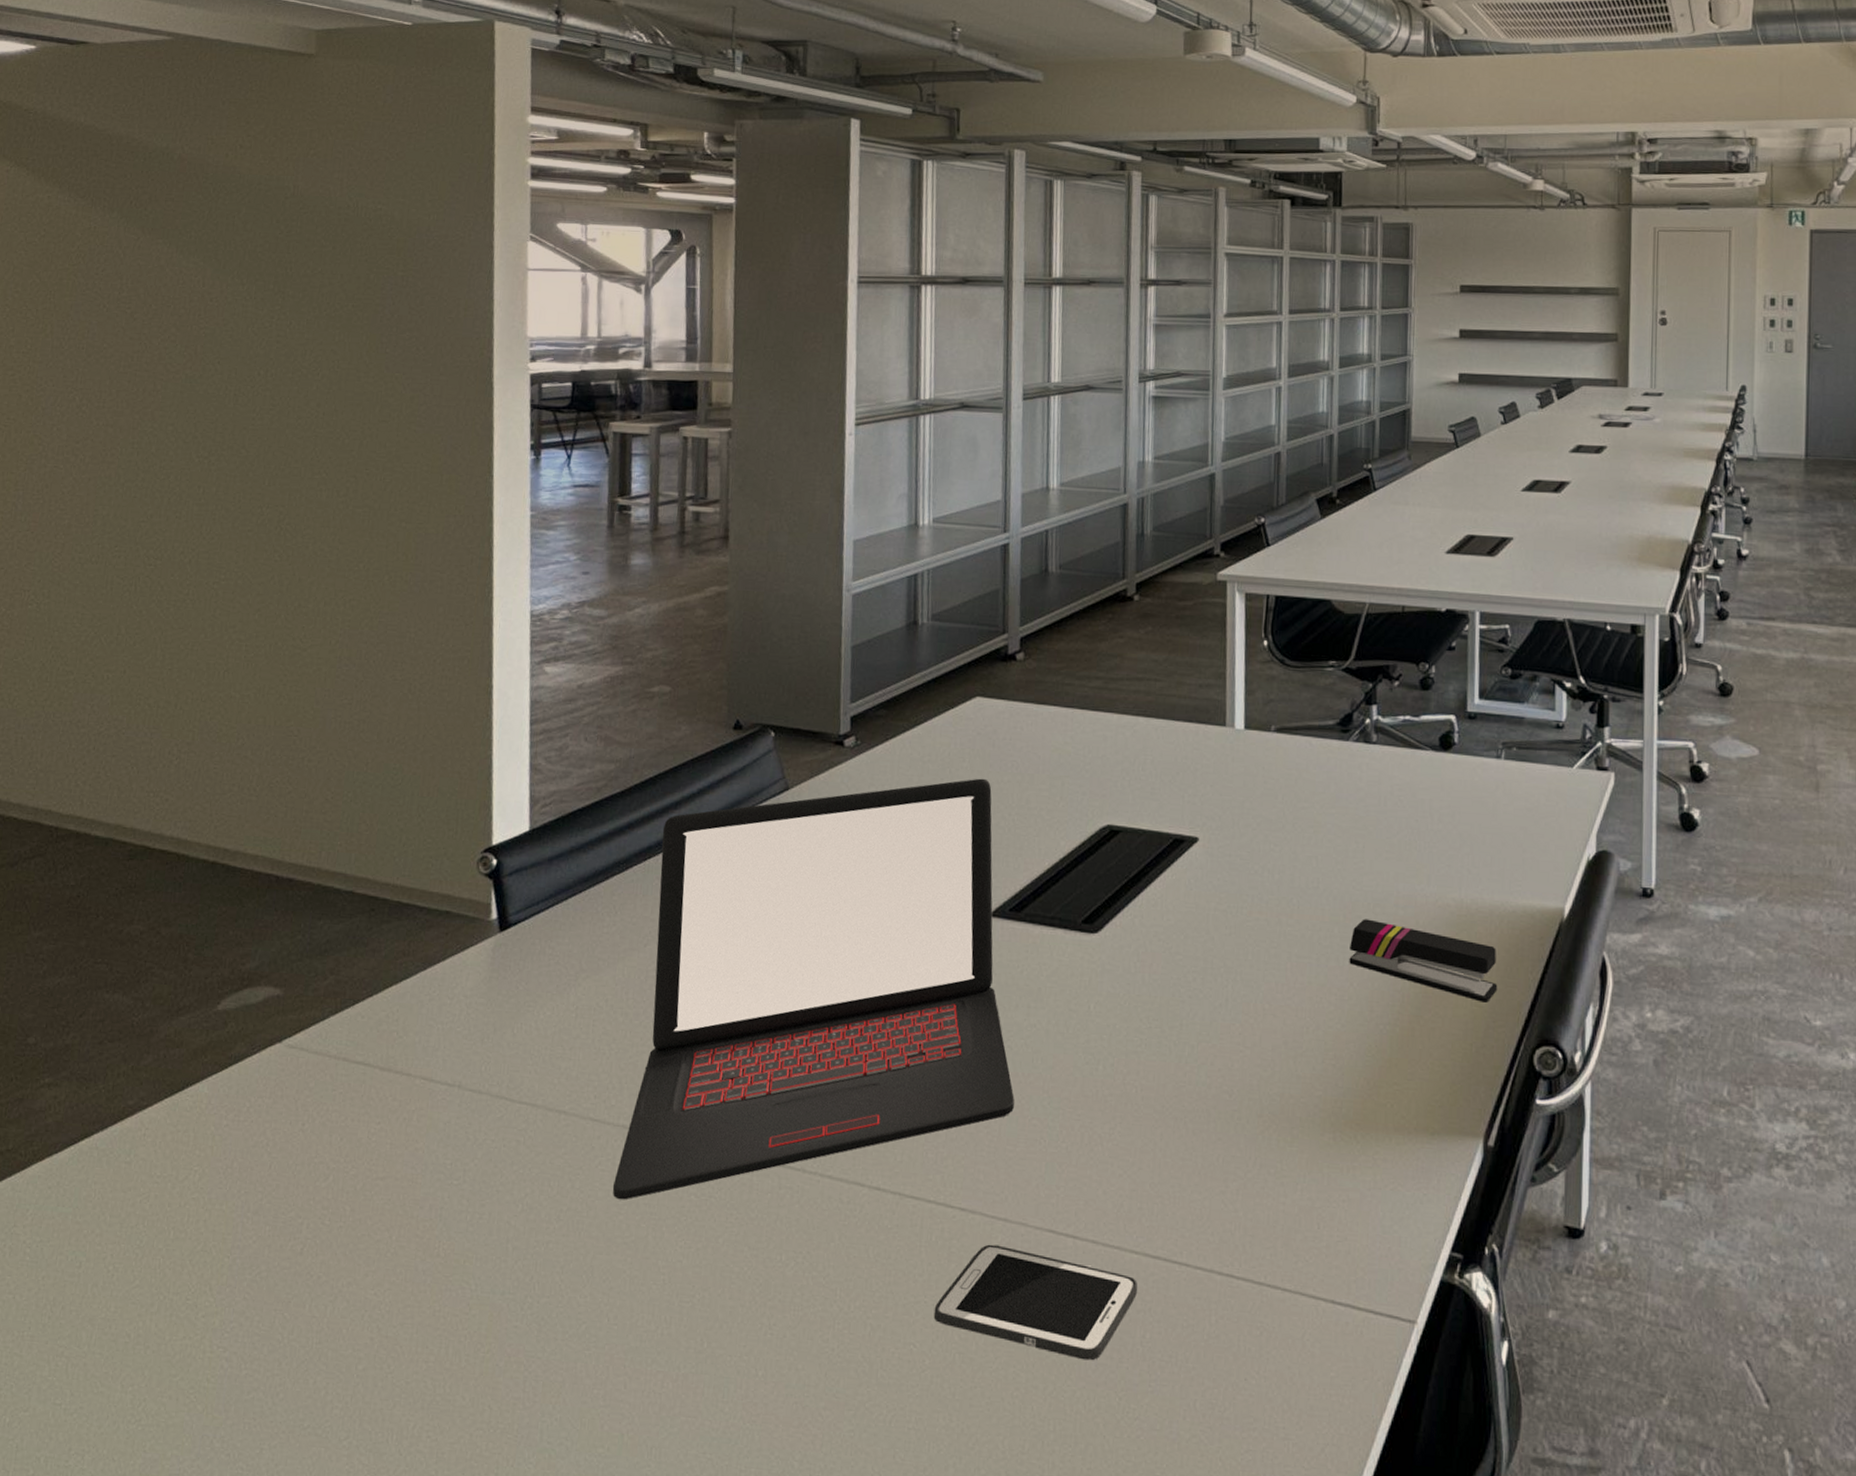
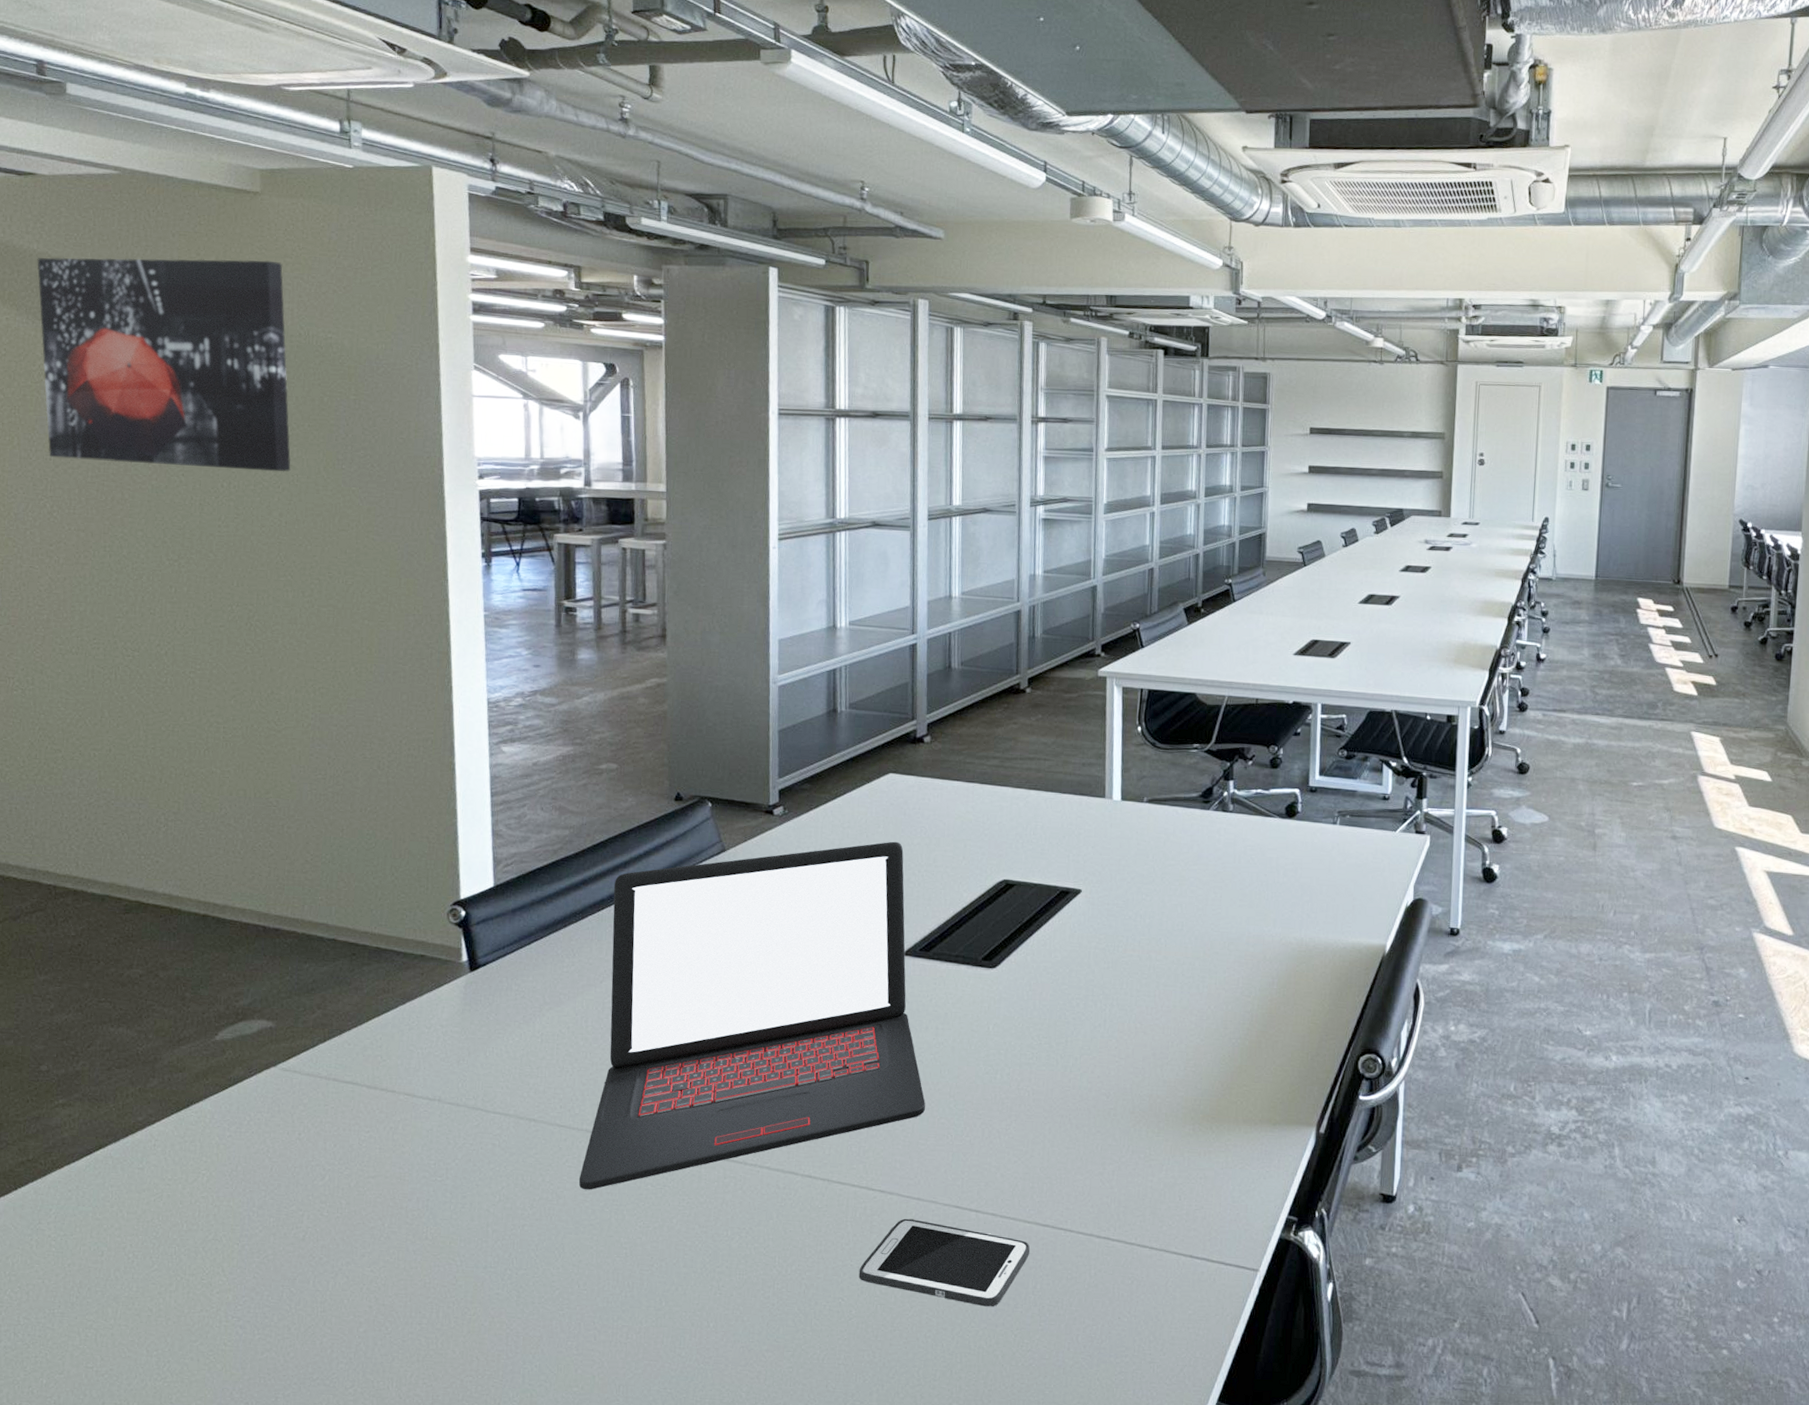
wall art: none [81,127,335,358] -> present [37,257,291,472]
stapler: present [1349,919,1498,1003] -> none [1207,954,1330,1020]

